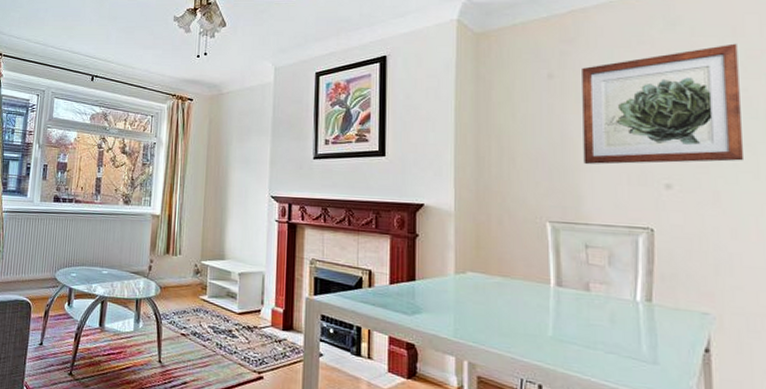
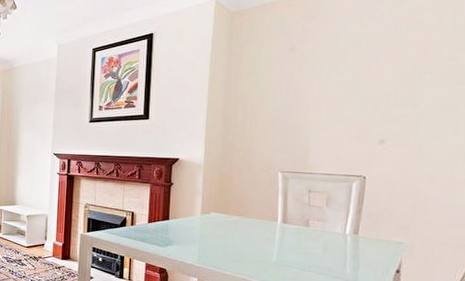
wall art: present [582,43,745,165] -> none [313,18,455,125]

